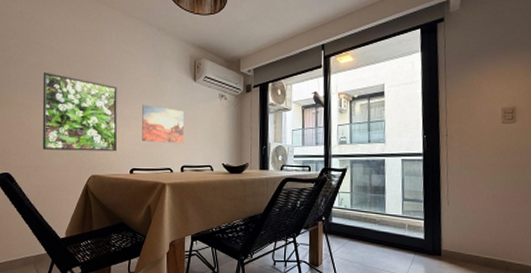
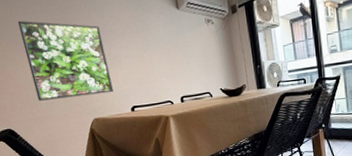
wall art: present [142,105,185,144] -> none [129,40,179,79]

